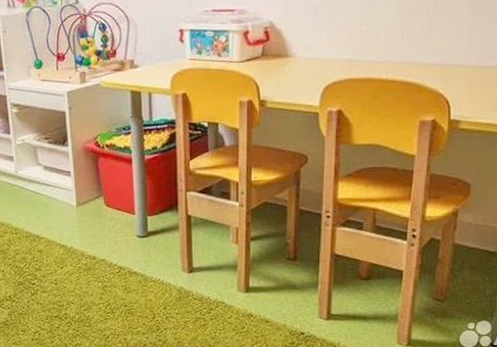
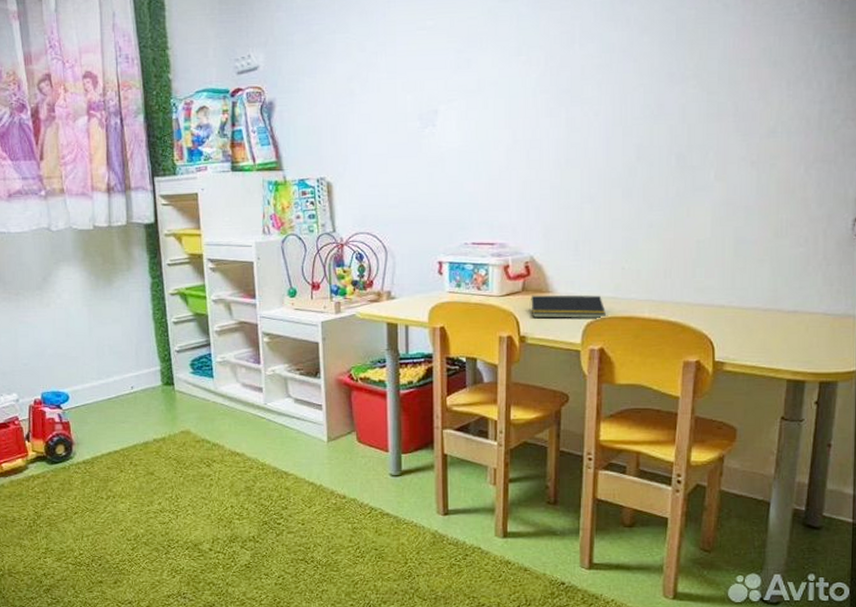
notepad: none [269,58,344,83] -> present [529,295,606,319]

